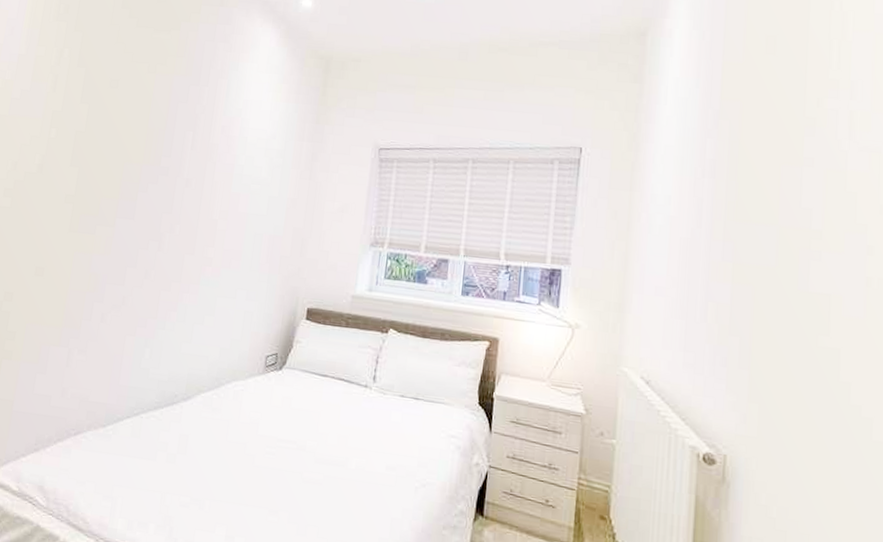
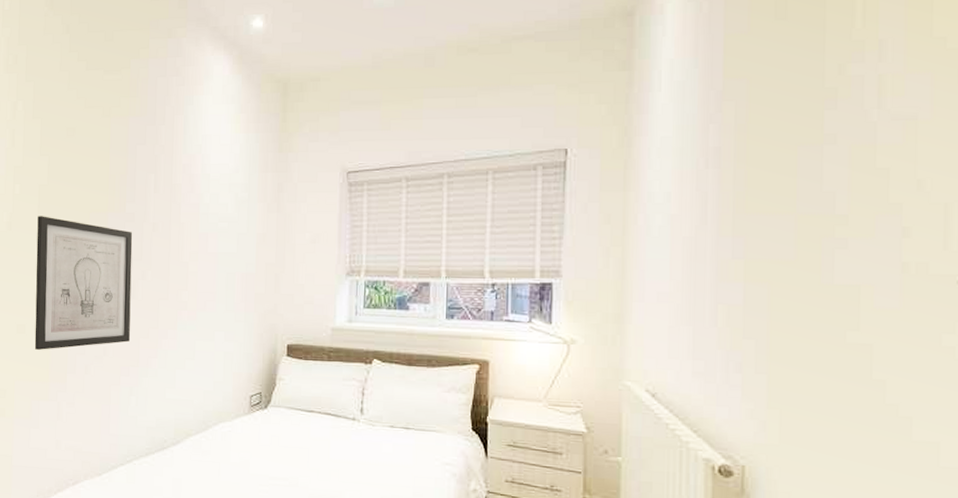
wall art: none [51,161,165,295] -> present [34,216,133,350]

